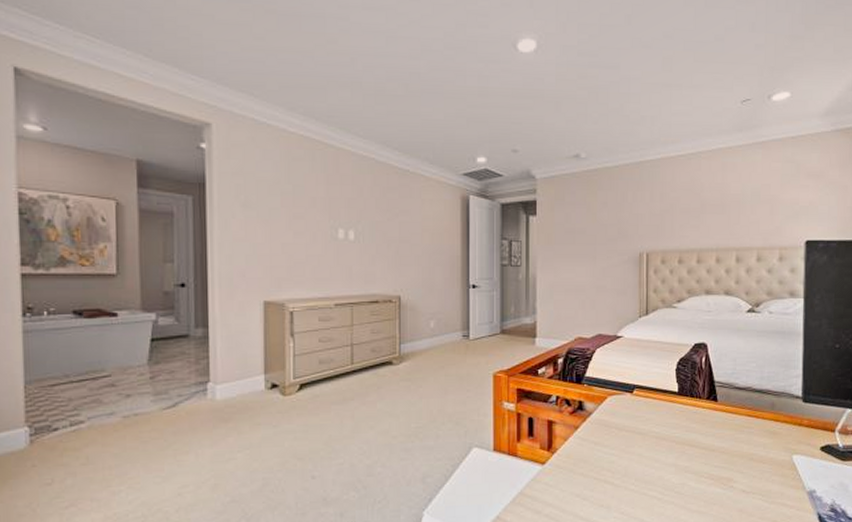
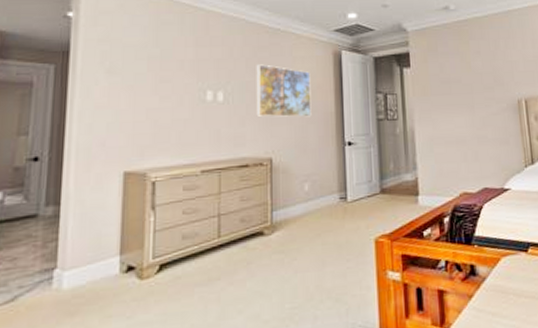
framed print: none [385,205,439,259] -> present [256,64,312,118]

